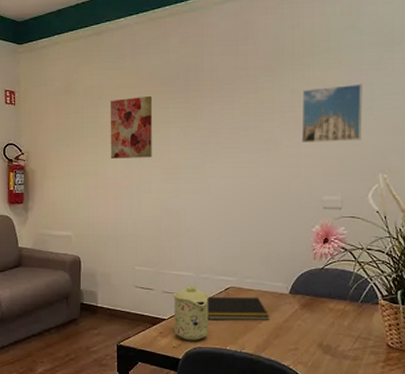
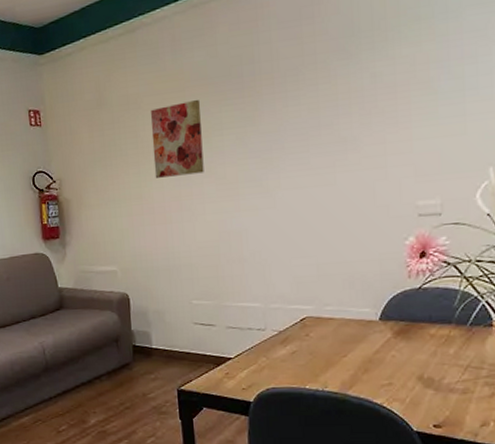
mug: present [173,285,210,341] -> none [238,317,284,381]
notepad: present [207,296,270,320] -> none [280,326,357,355]
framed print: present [301,83,363,142] -> none [386,56,465,138]

